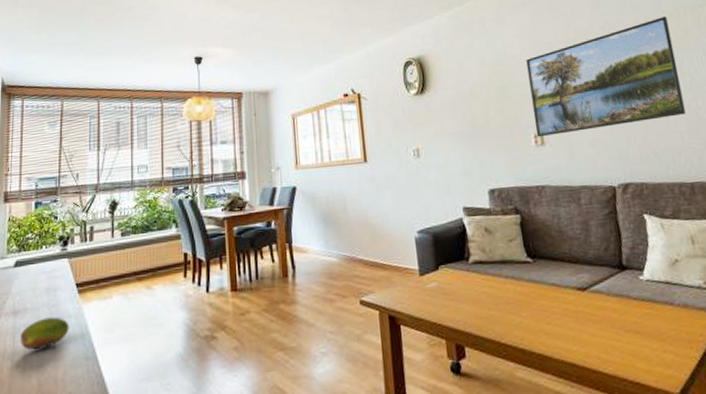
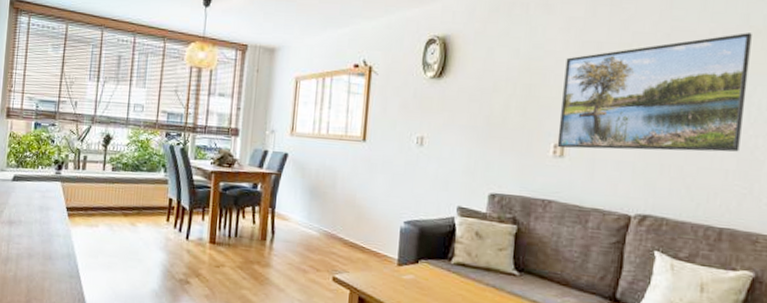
fruit: present [20,317,69,351] -> none [13,232,58,260]

